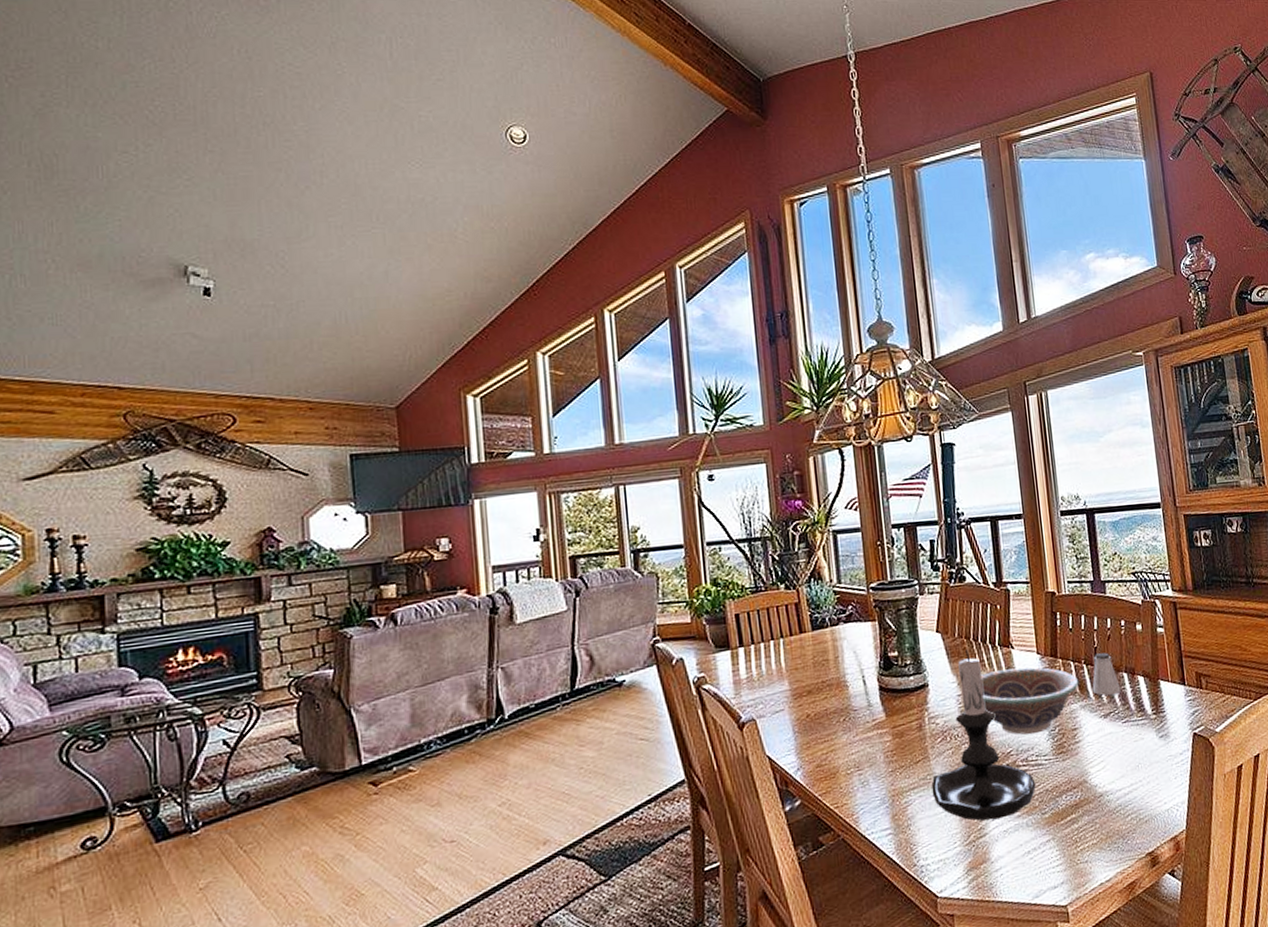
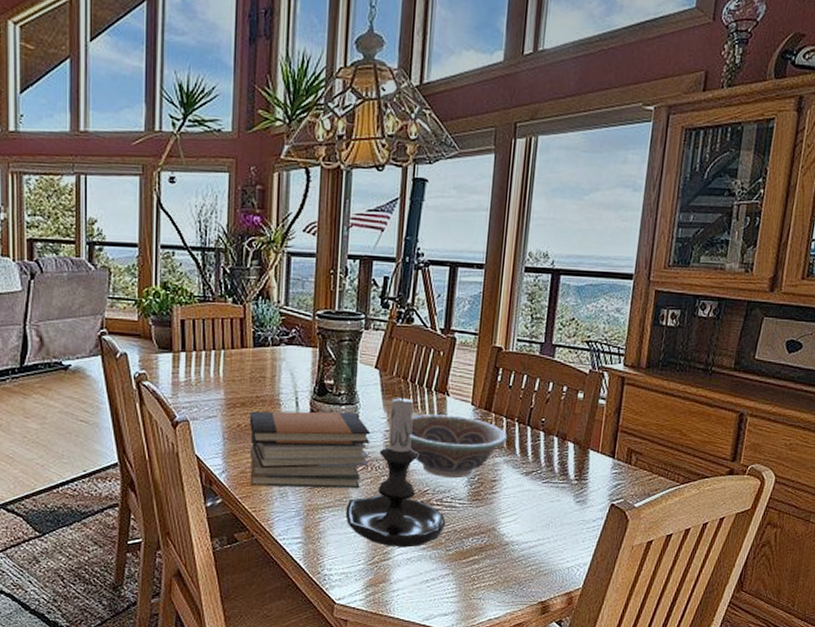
book stack: none [817,681,947,779] -> present [249,411,371,489]
saltshaker: present [1092,652,1121,696] -> none [519,414,549,456]

